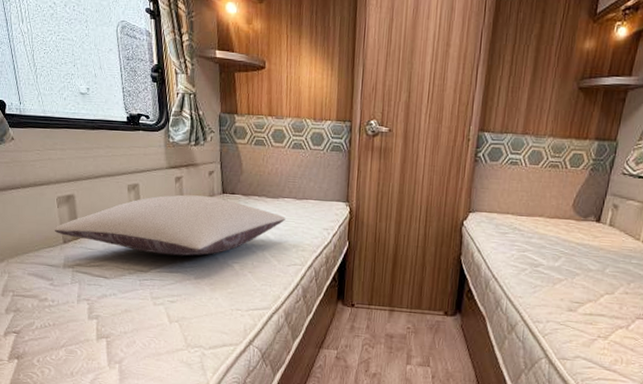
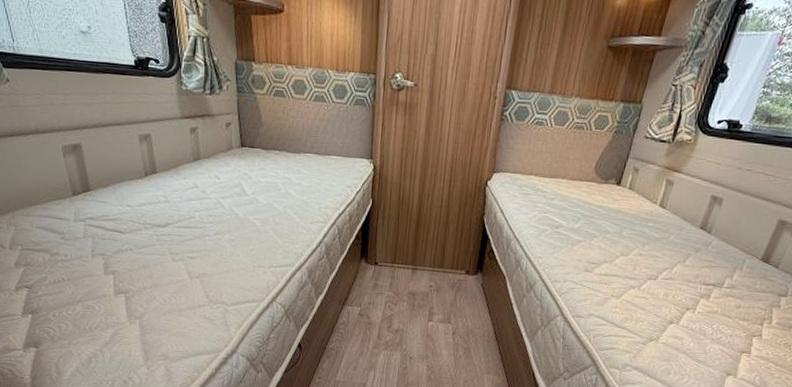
pillow: present [54,194,286,256] -> none [61,147,308,212]

